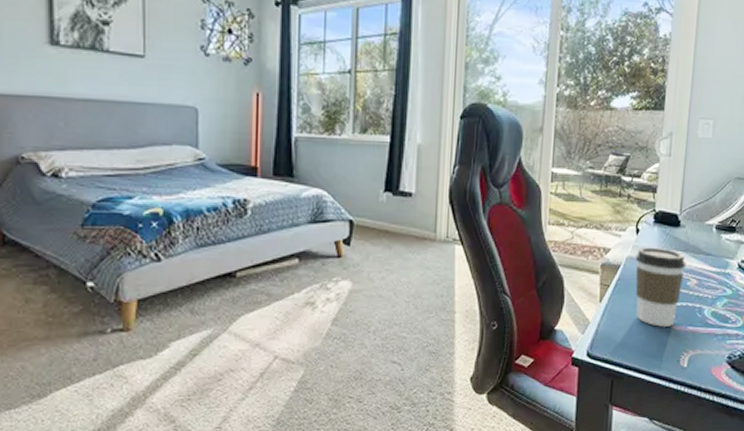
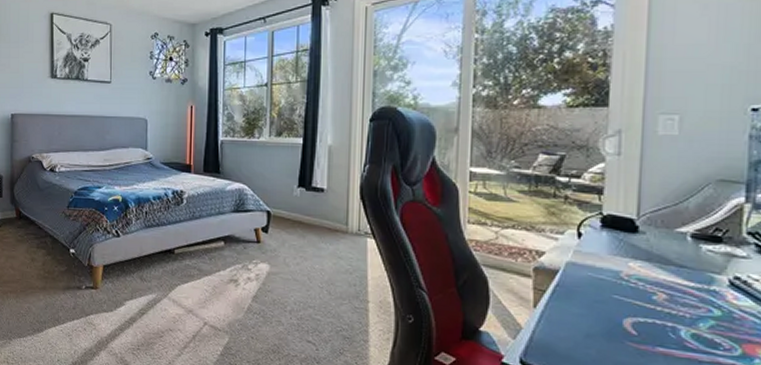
coffee cup: present [635,247,686,327] -> none [578,252,650,344]

